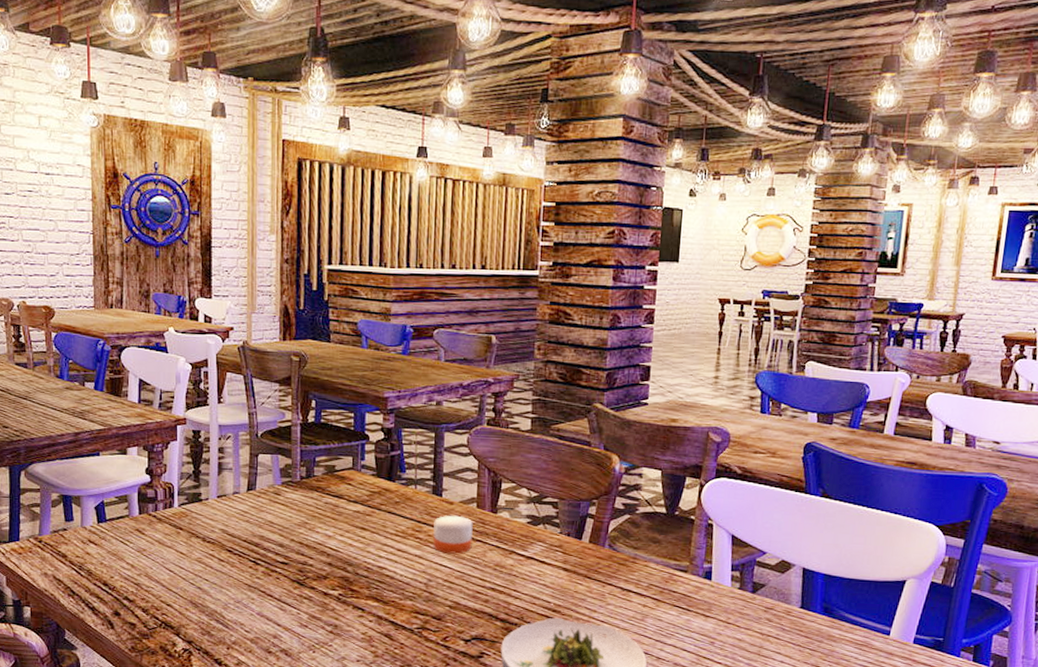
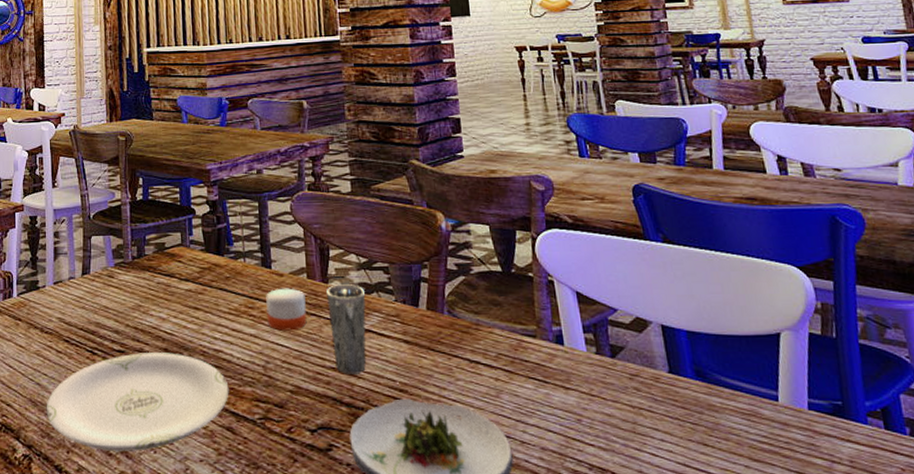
plate: none [207,565,390,650] -> present [46,353,229,451]
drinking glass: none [494,515,532,595] -> present [327,284,367,374]

